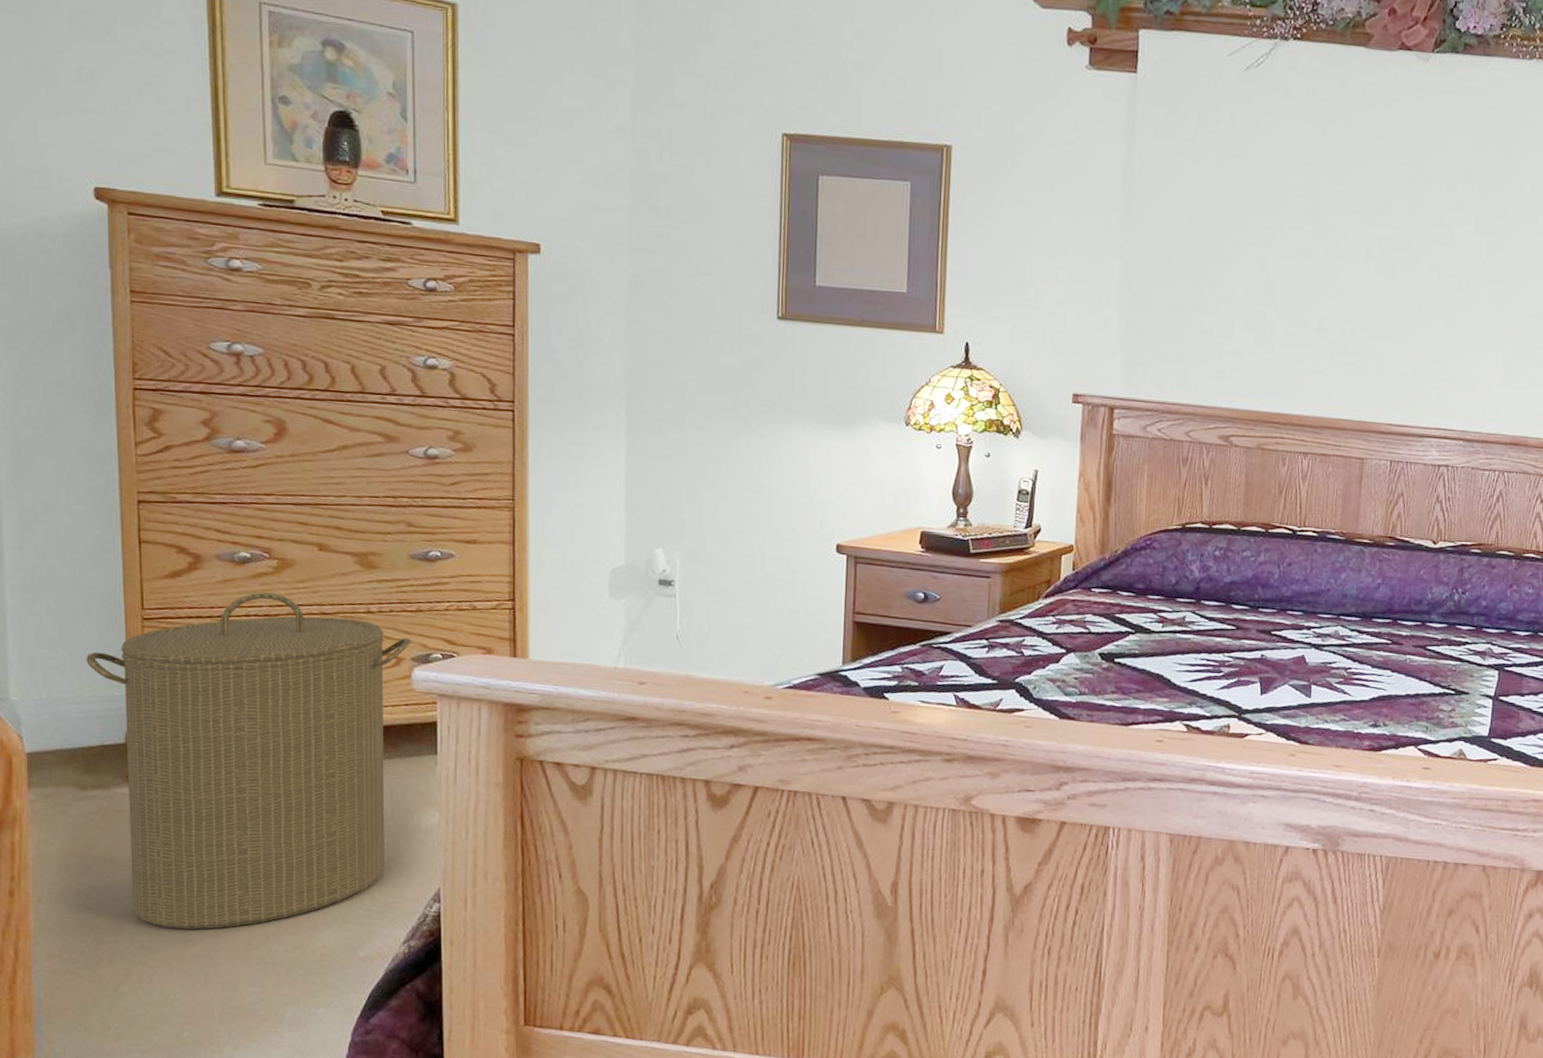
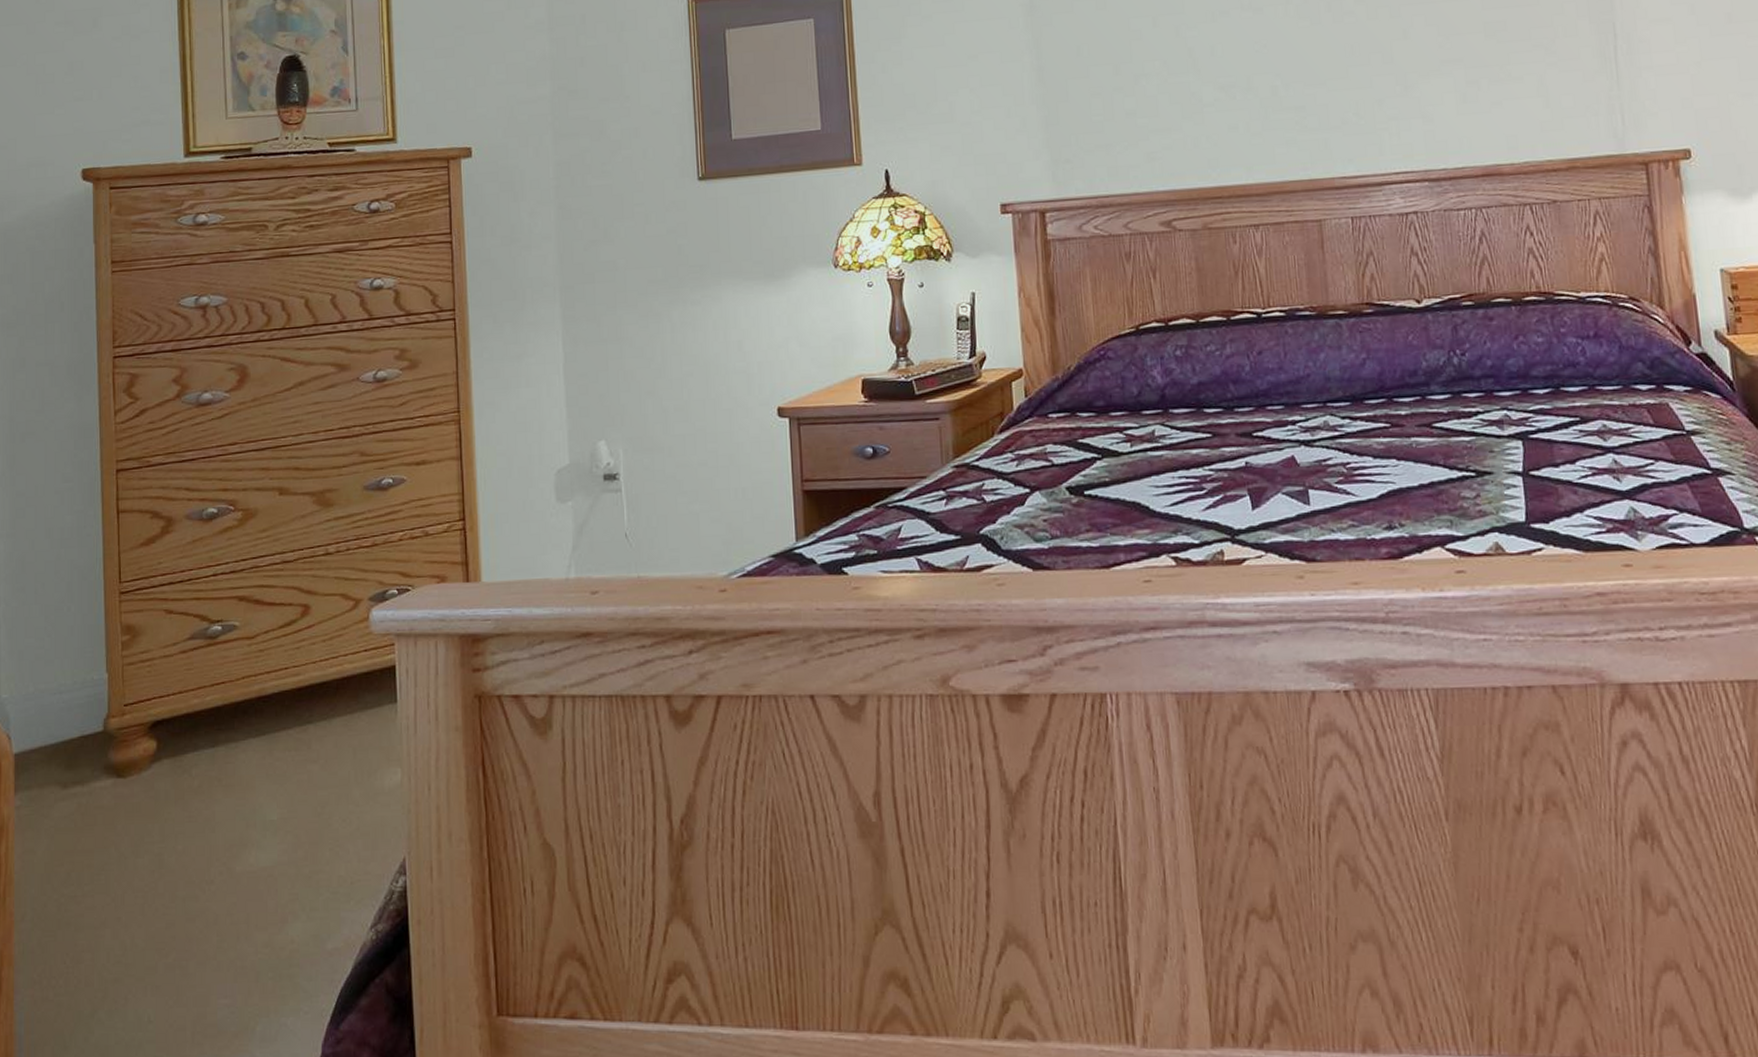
laundry hamper: present [86,592,411,930] -> none [69,547,368,937]

